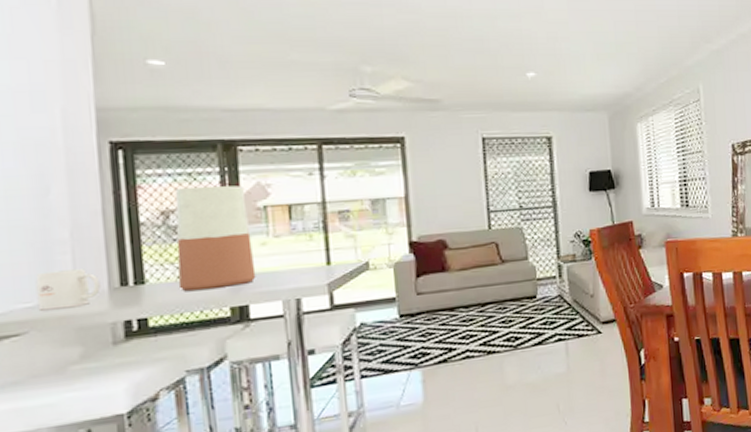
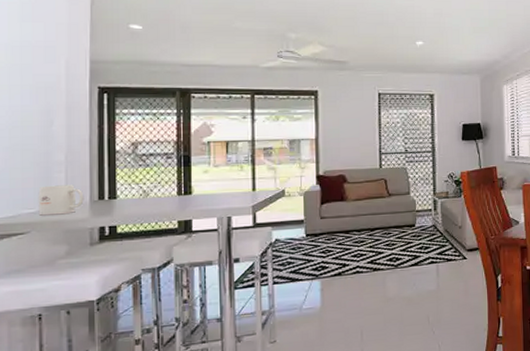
vase: present [175,185,256,292] -> none [140,124,199,207]

